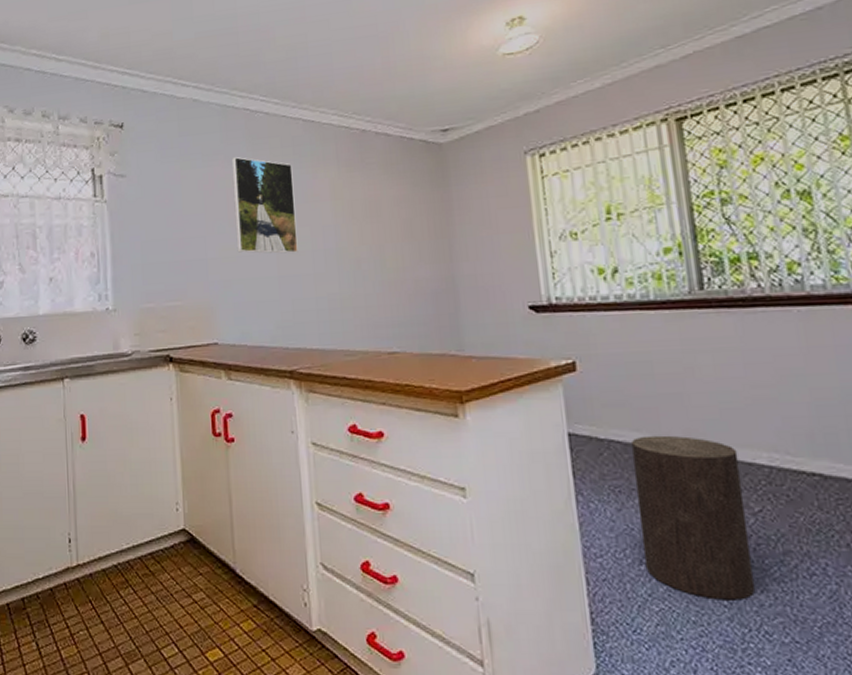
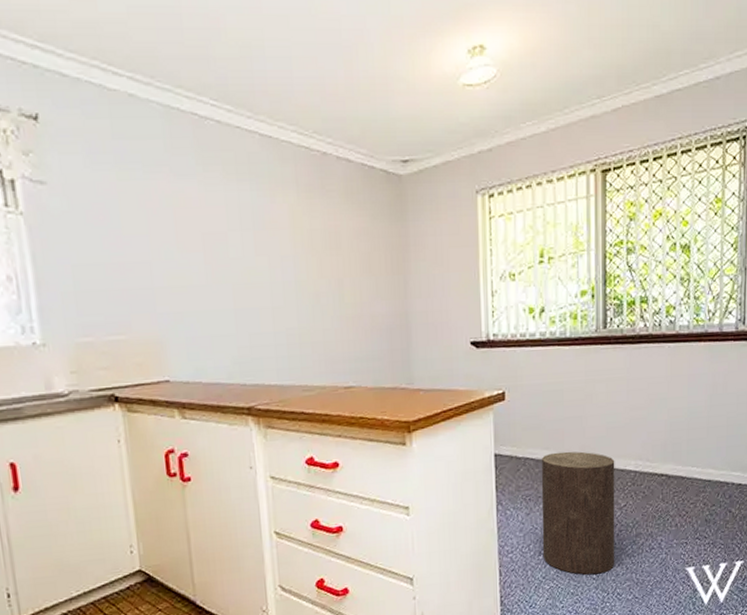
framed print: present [231,156,298,254] -> none [178,170,256,285]

